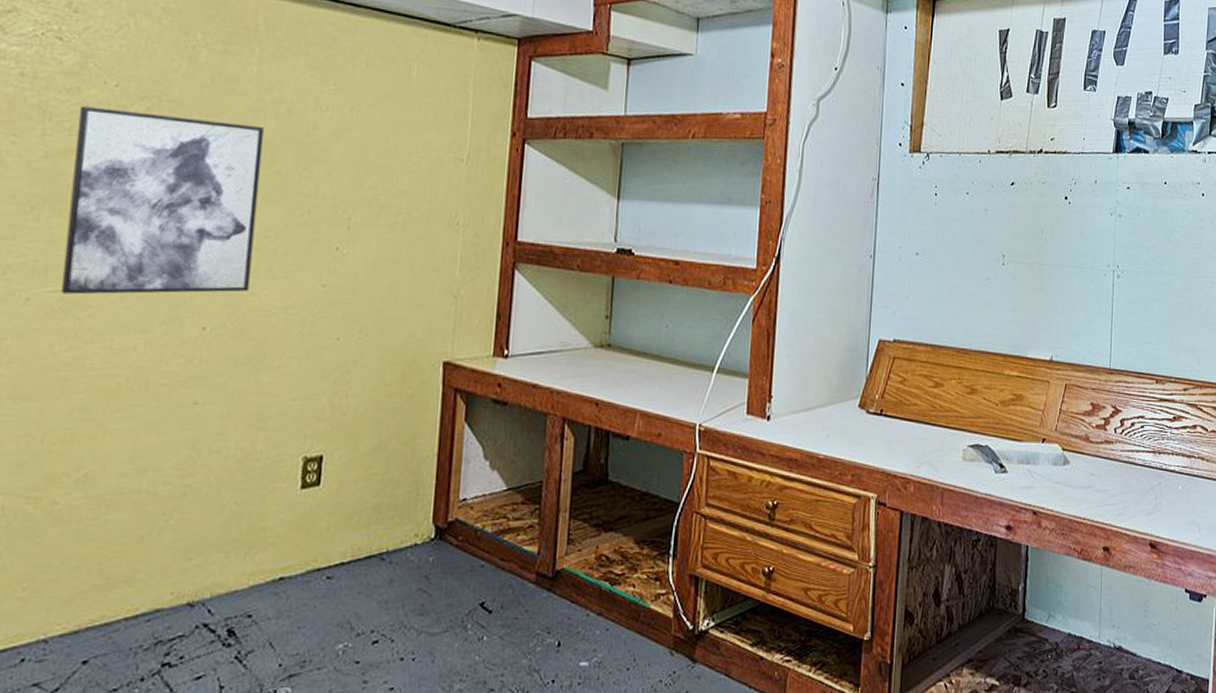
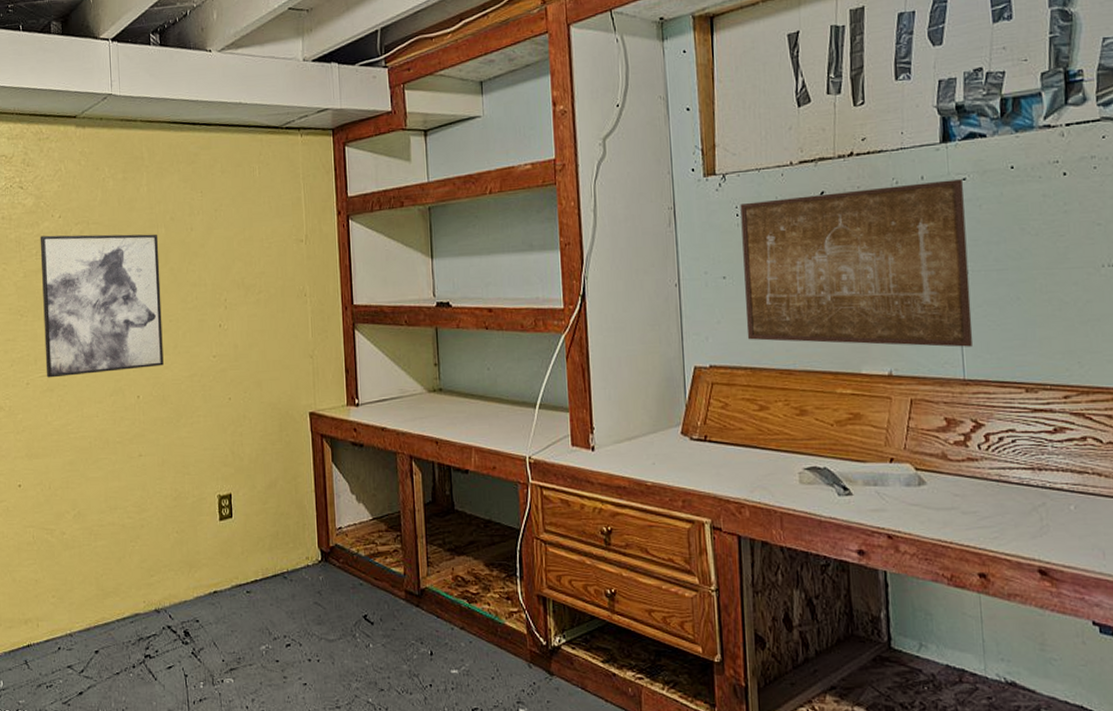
wall art: none [931,183,1128,339] -> present [740,179,974,347]

